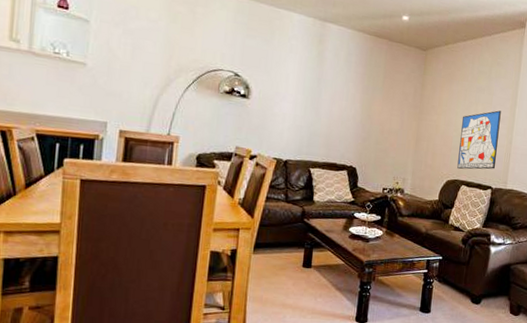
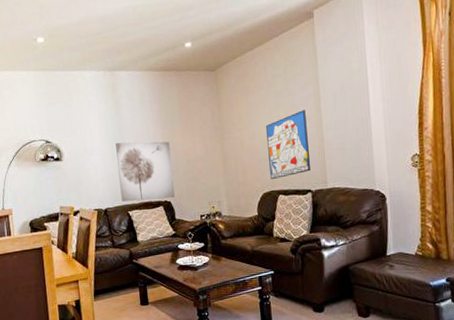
wall art: none [305,94,367,165] -> present [116,141,175,202]

